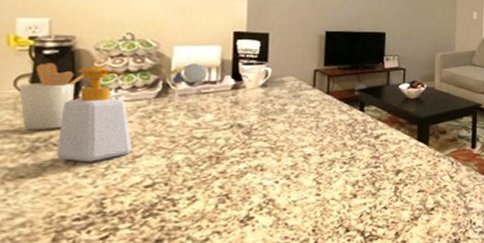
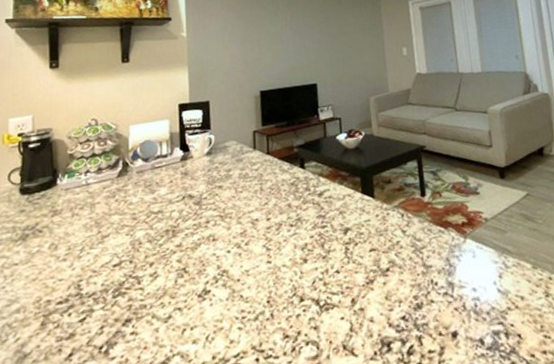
utensil holder: present [18,63,85,129] -> none [11,155,61,219]
soap bottle: present [57,66,133,162] -> none [42,153,101,246]

